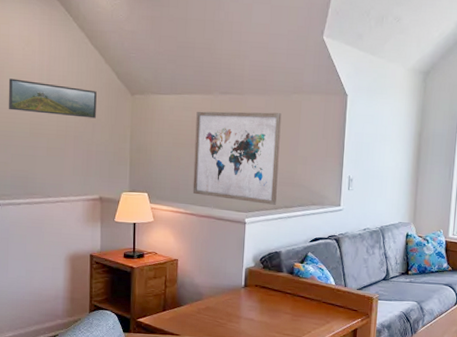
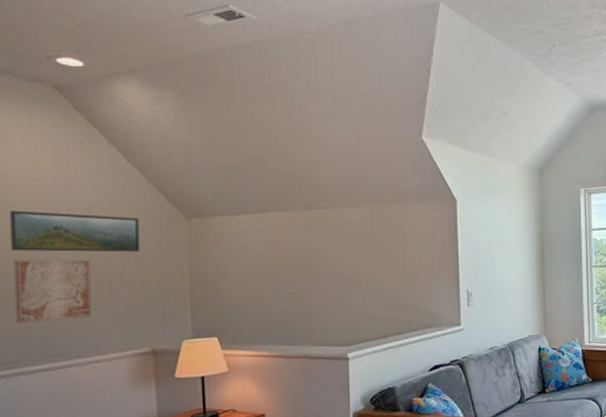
wall art: none [9,117,61,167] -> present [13,259,91,323]
wall art: present [192,111,282,205] -> none [275,226,384,334]

